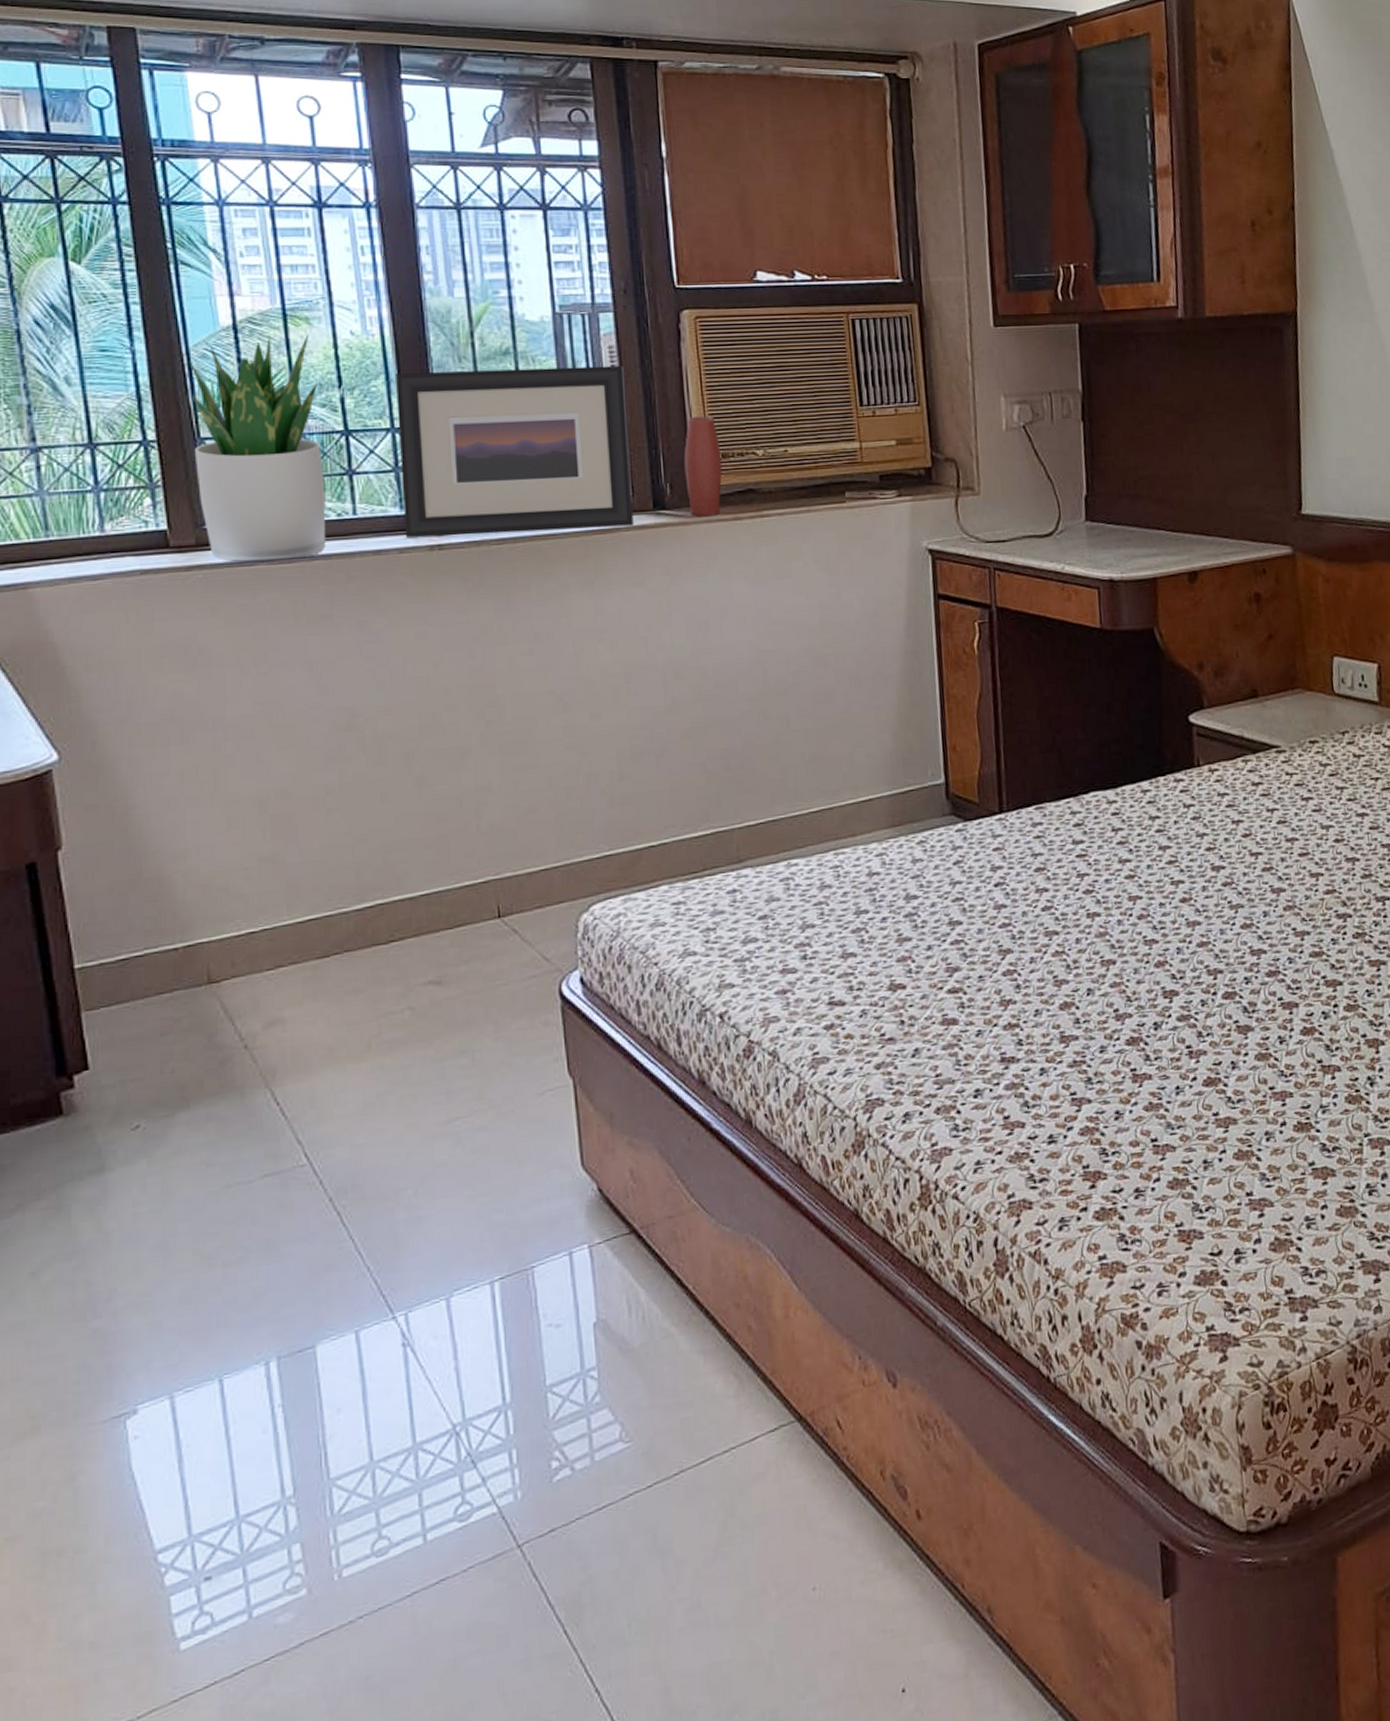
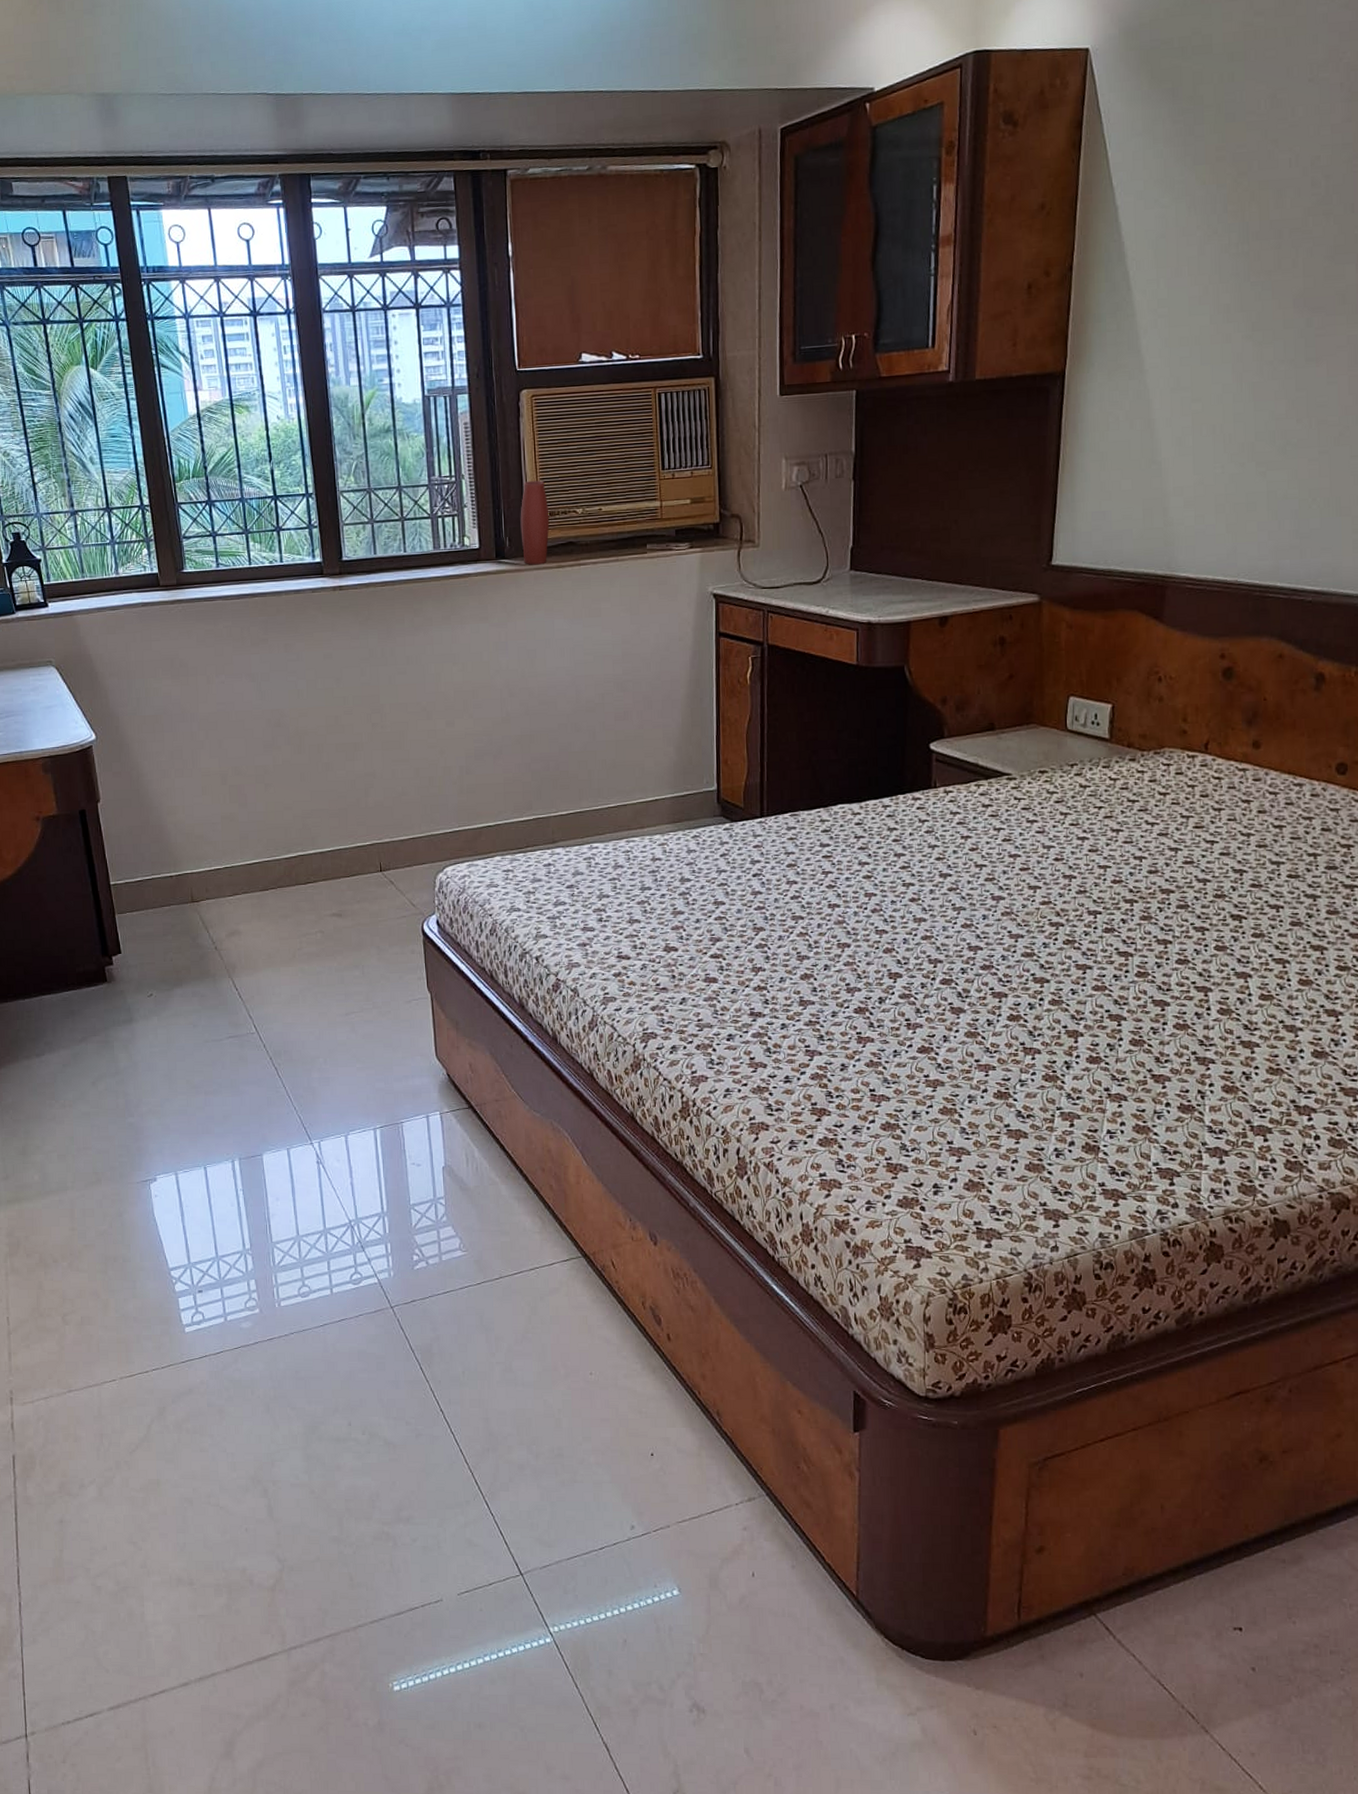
planter: present [189,335,326,563] -> none [169,420,262,599]
picture frame: present [396,365,634,539] -> none [309,439,481,581]

